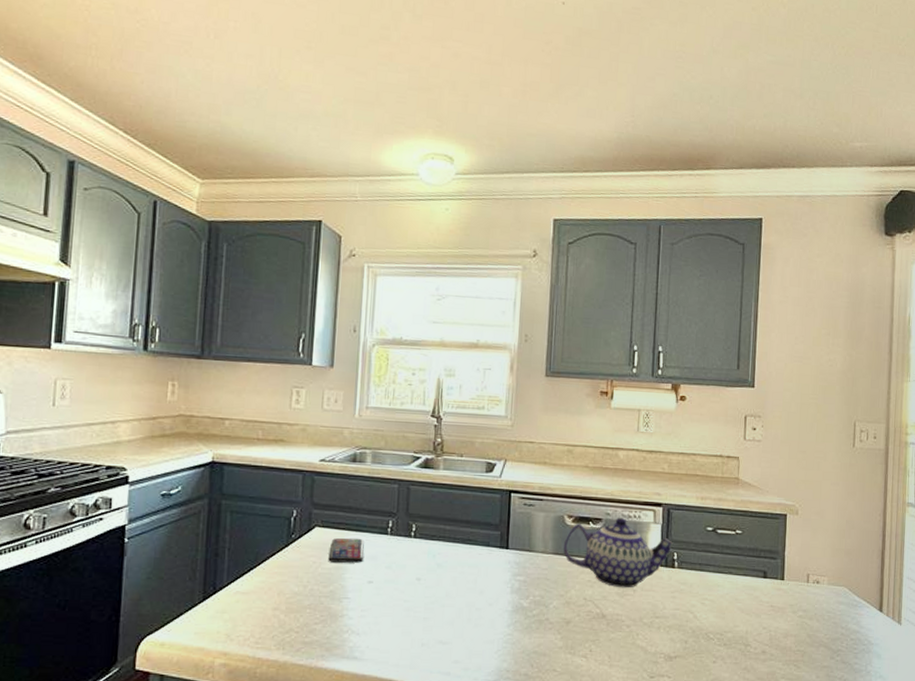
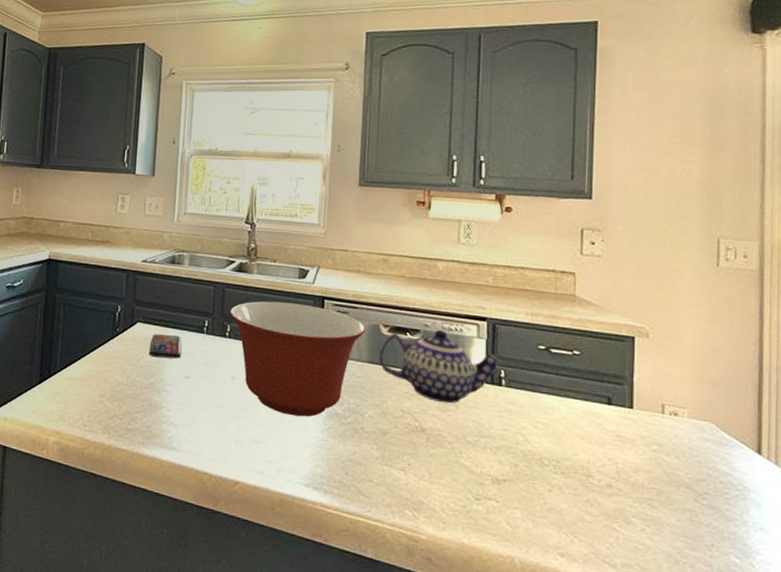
mixing bowl: none [415,497,551,613] -> present [230,301,366,417]

